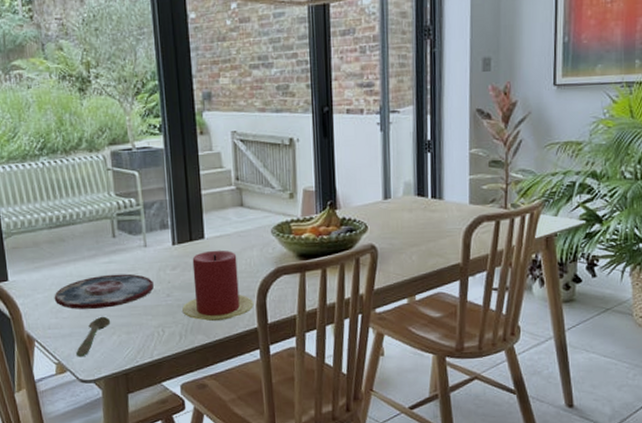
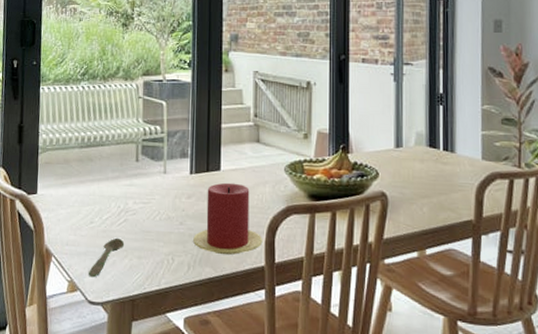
plate: present [54,273,154,309] -> none [75,197,169,230]

